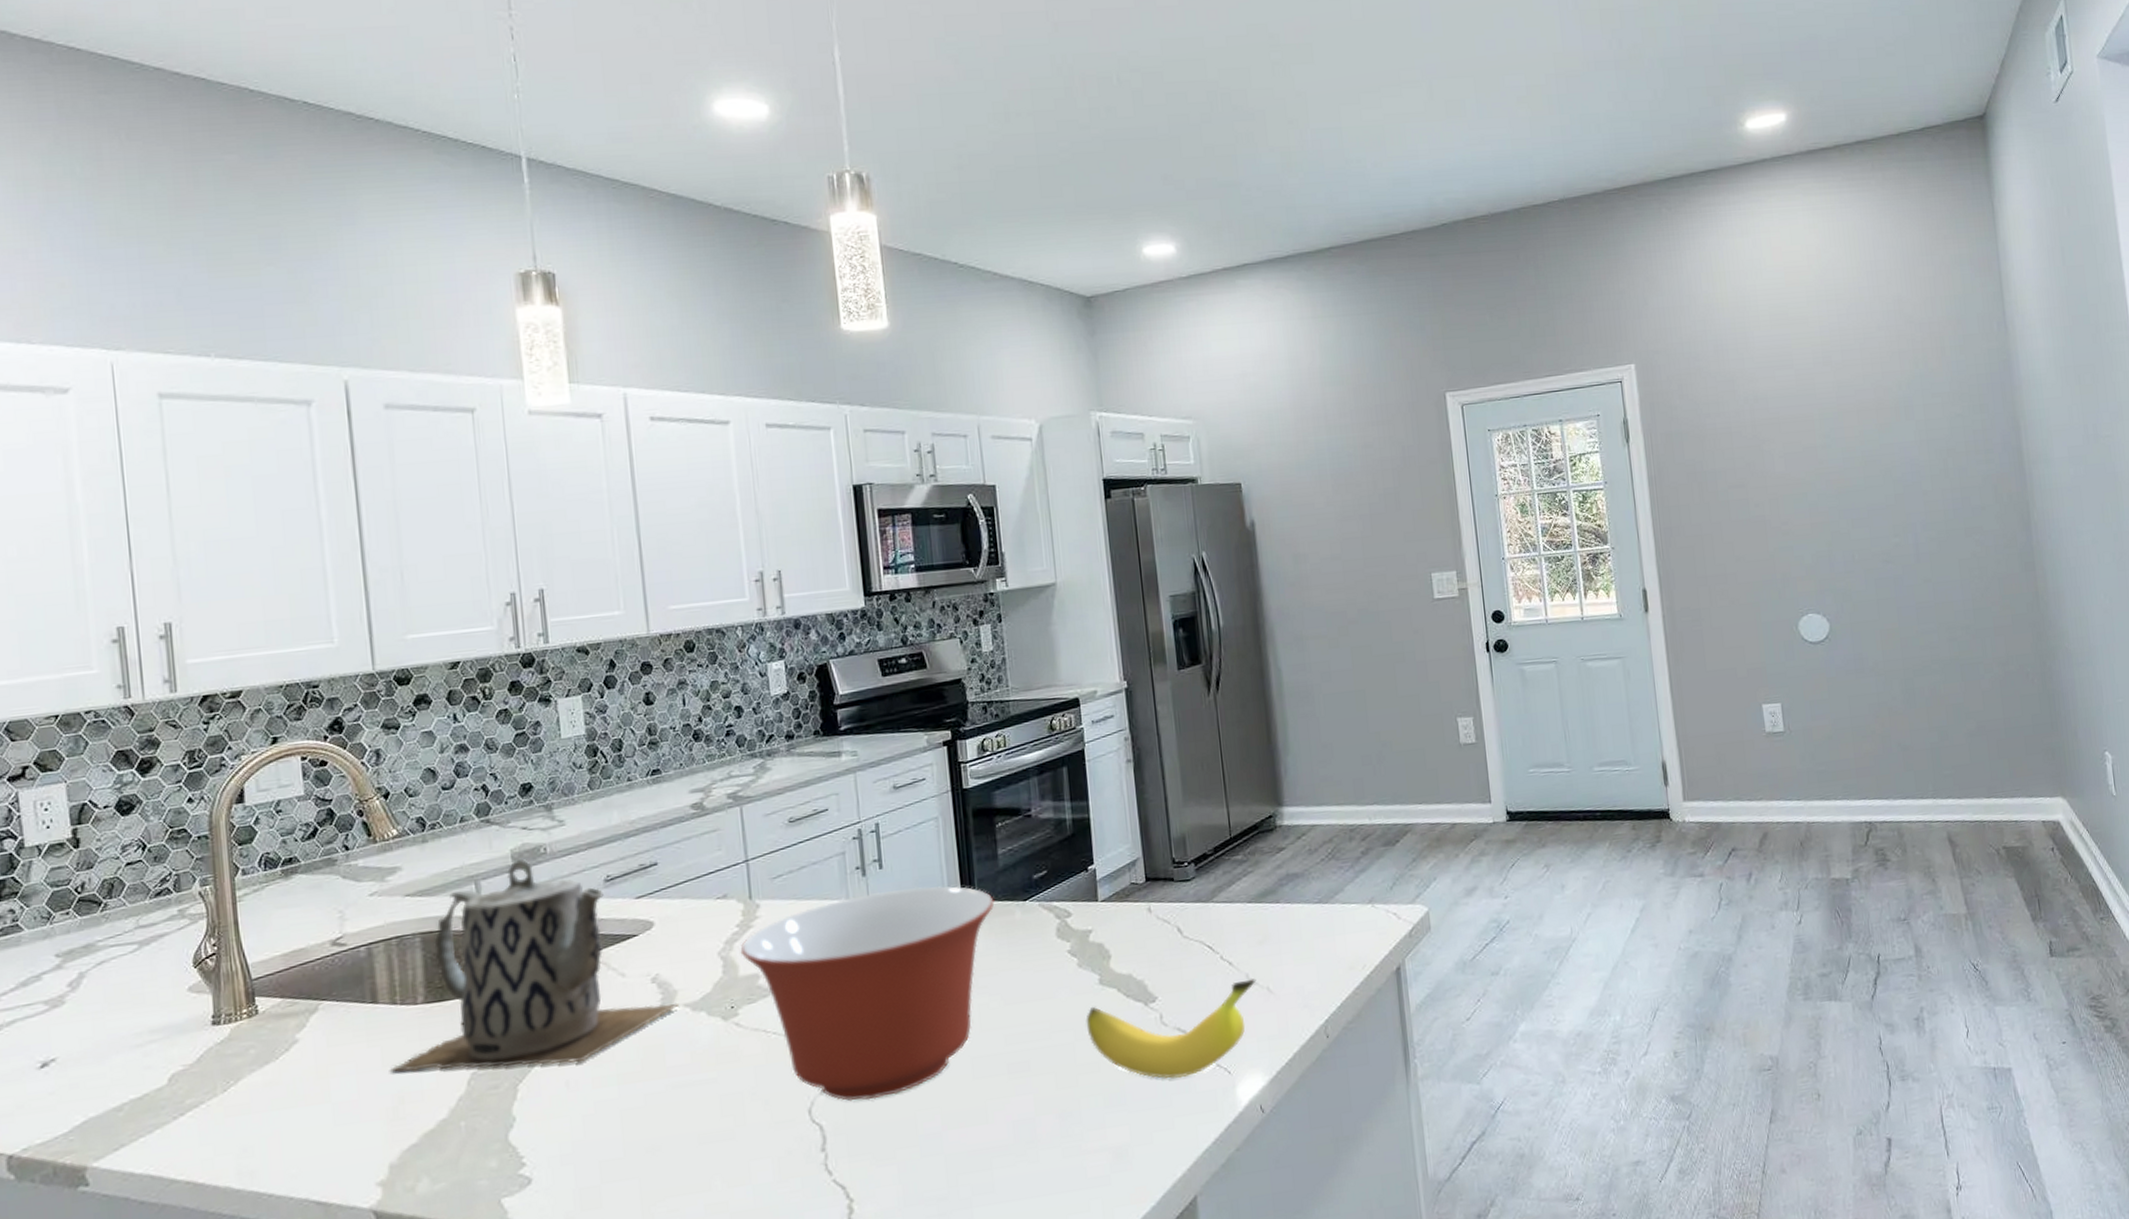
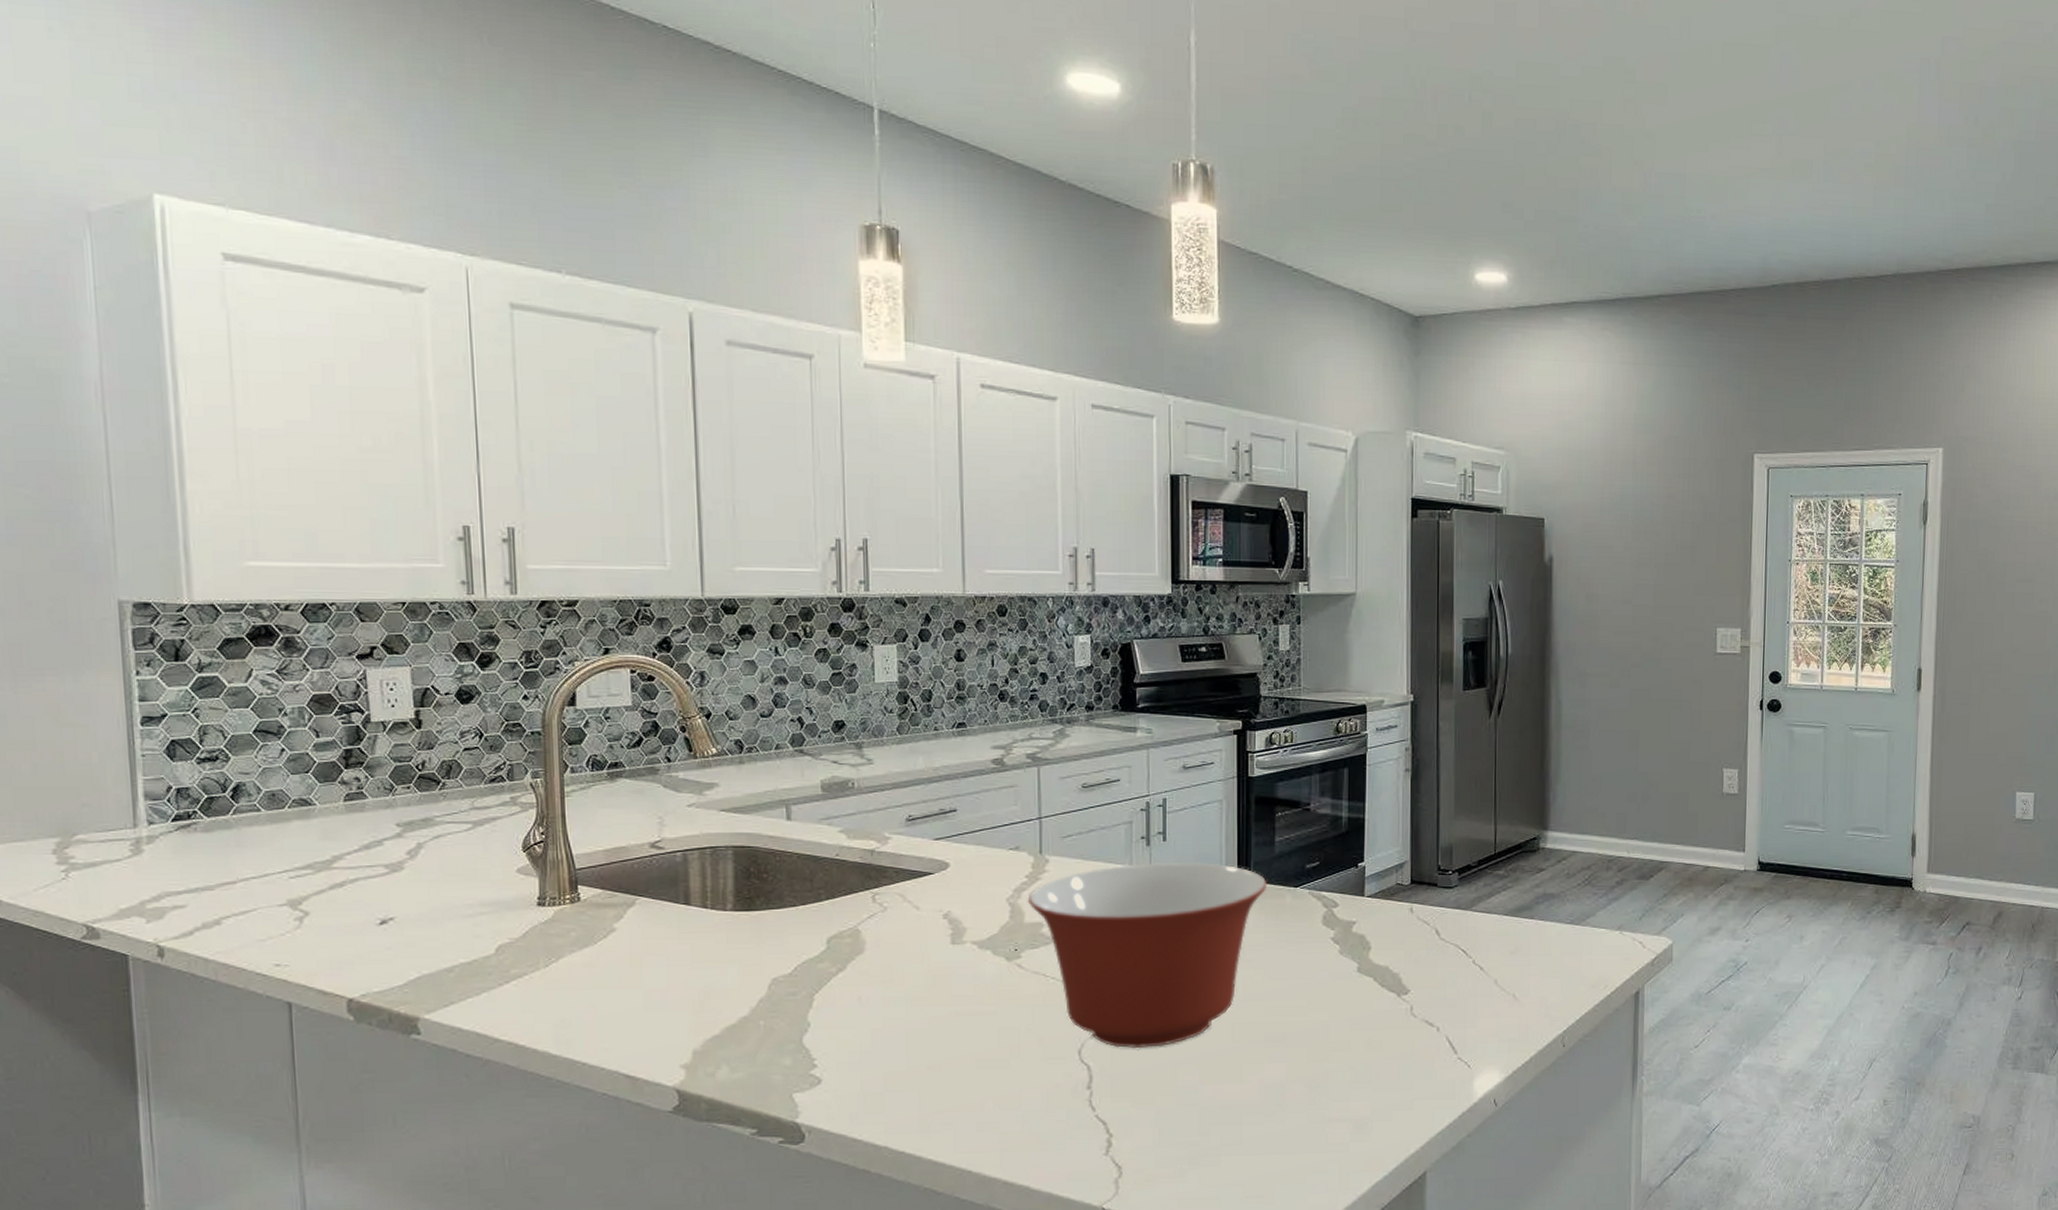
teapot: present [389,859,678,1072] -> none [697,790,966,982]
banana: present [1086,978,1257,1079] -> none [1341,985,1504,1065]

